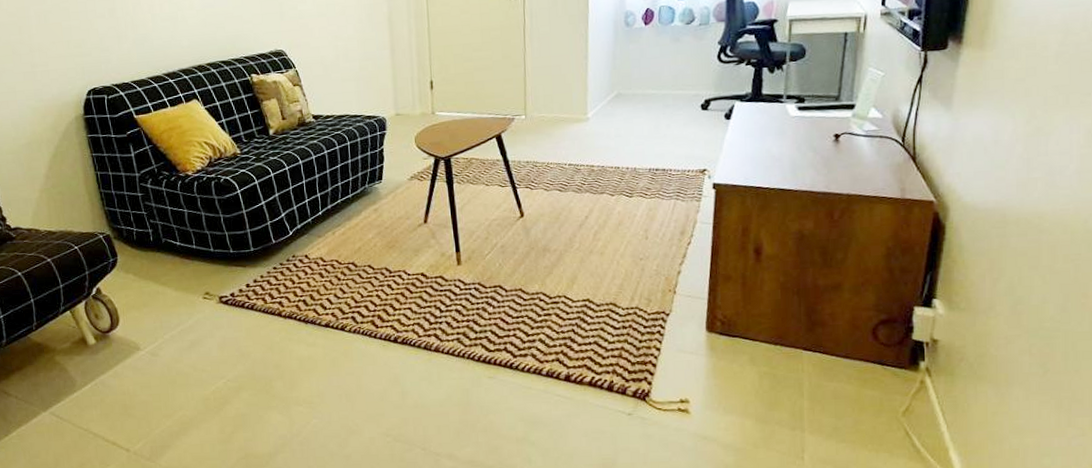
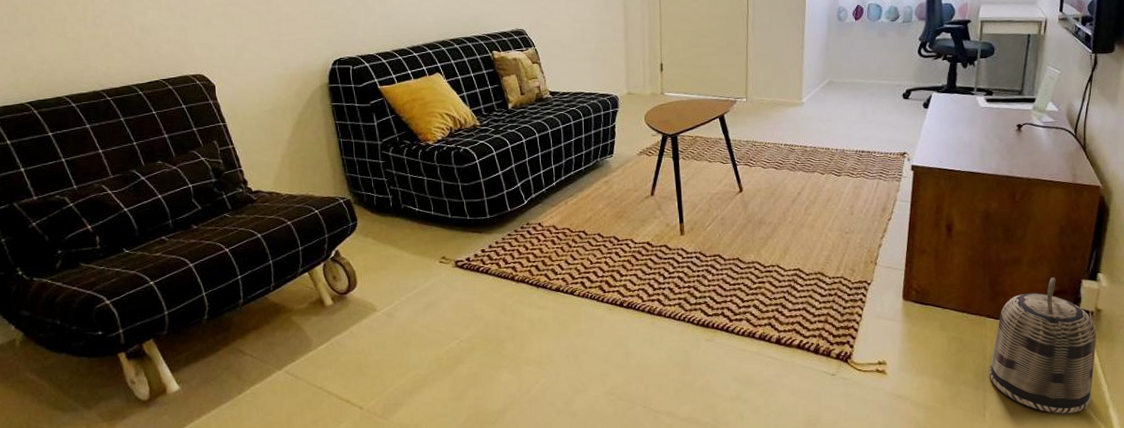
basket: none [807,304,933,457] -> present [989,277,1097,414]

